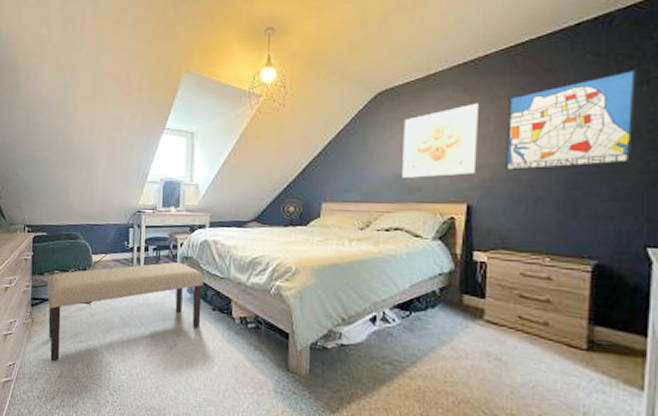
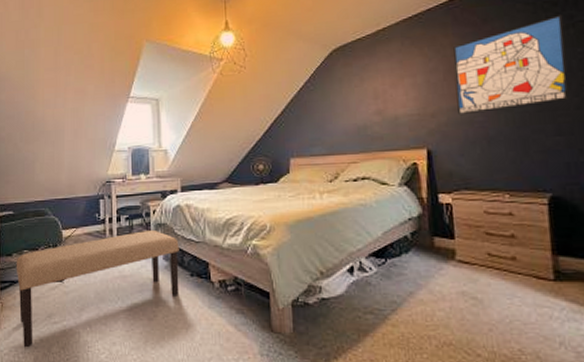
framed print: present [402,102,480,178] -> none [360,53,432,129]

